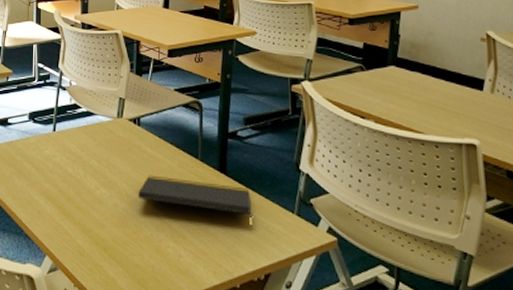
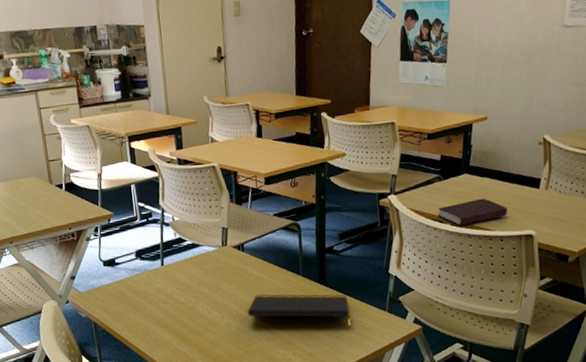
book: none [359,95,443,124] -> present [438,198,507,226]

